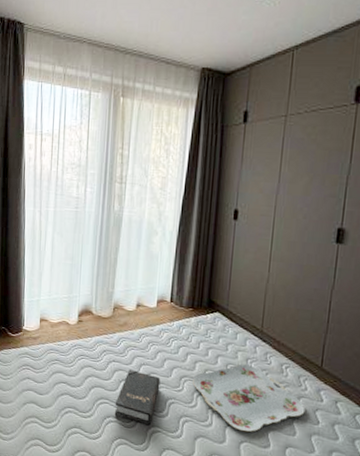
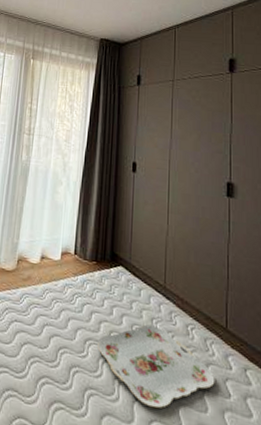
hardback book: present [114,369,161,426] -> none [14,331,64,401]

